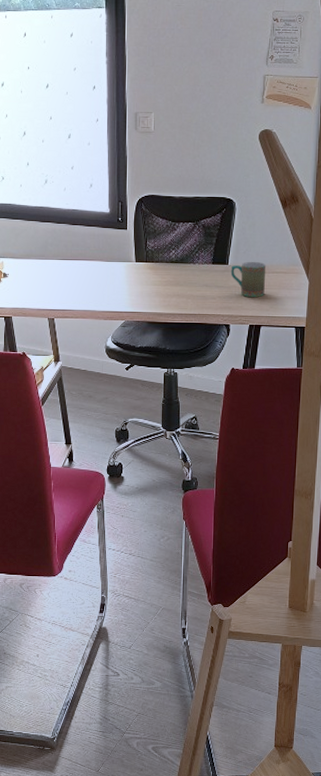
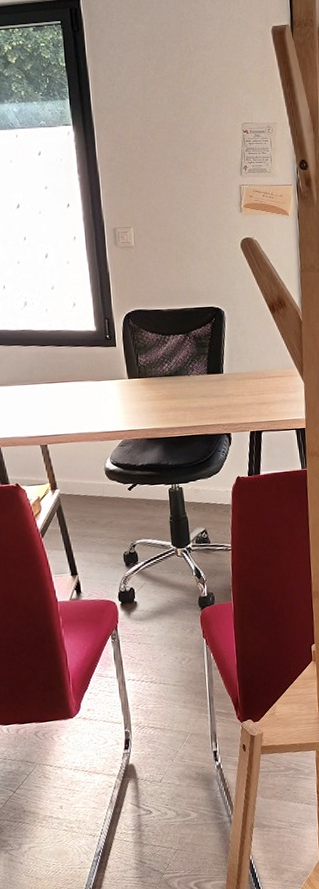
mug: present [230,261,266,297] -> none [226,367,262,404]

